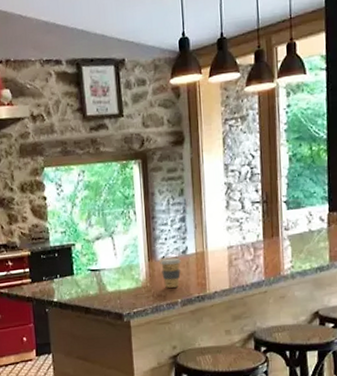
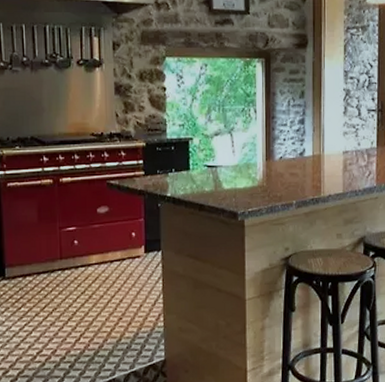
coffee cup: present [160,258,181,288] -> none [277,159,298,189]

